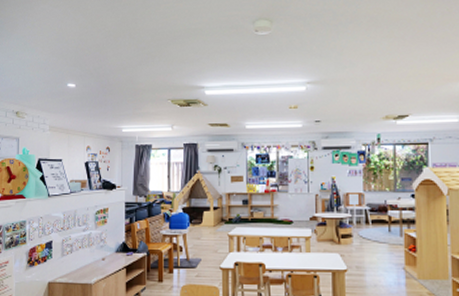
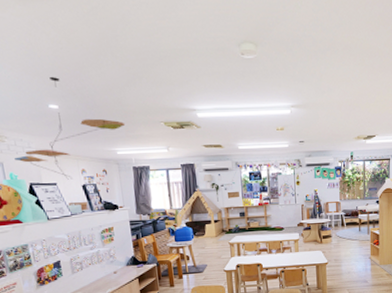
ceiling mobile: none [30,57,134,156] -> present [15,76,126,180]

